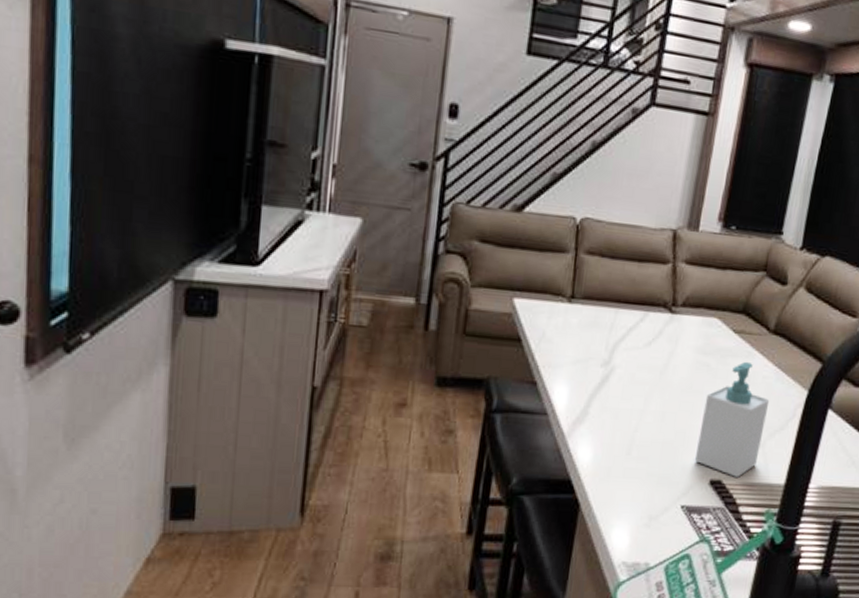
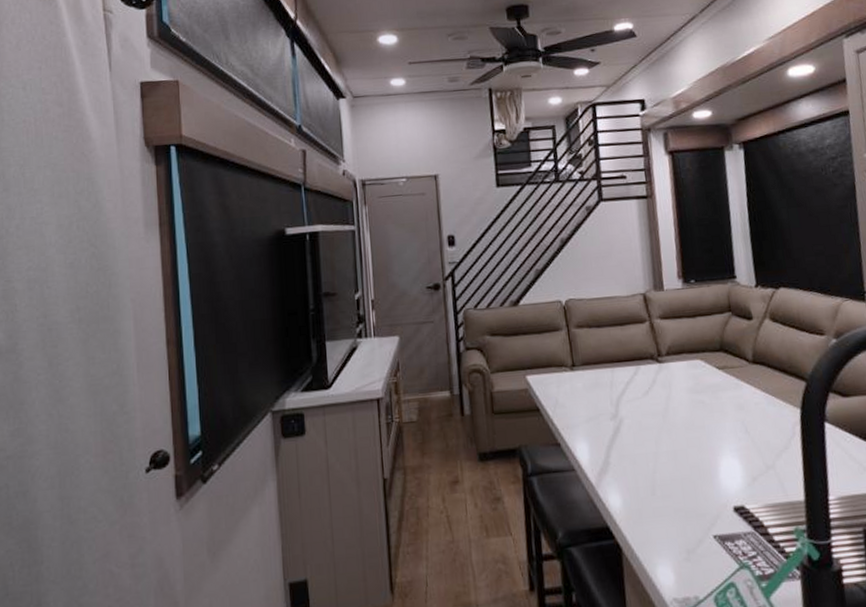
soap bottle: present [694,361,770,477] -> none [708,392,772,501]

